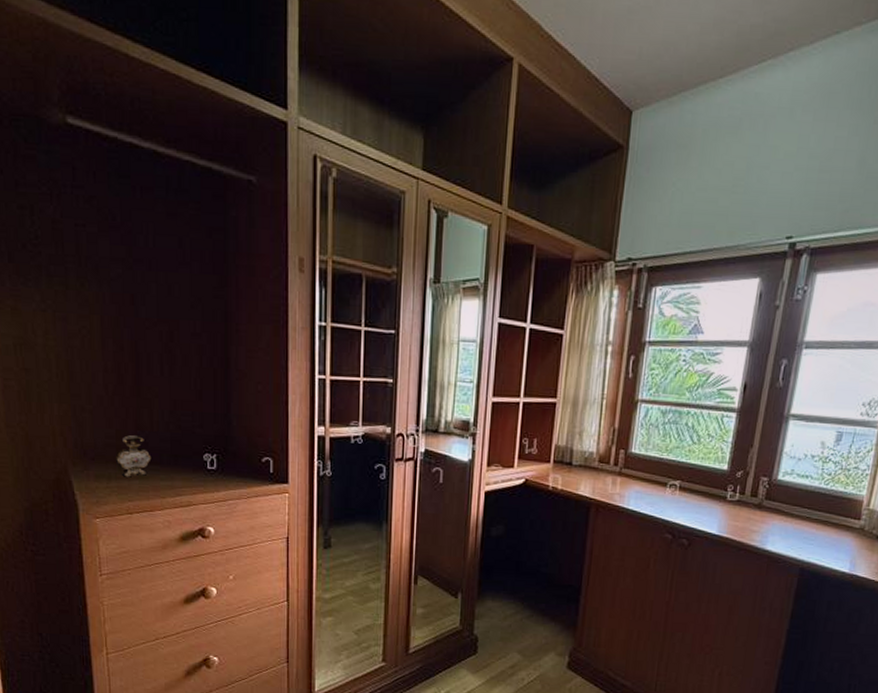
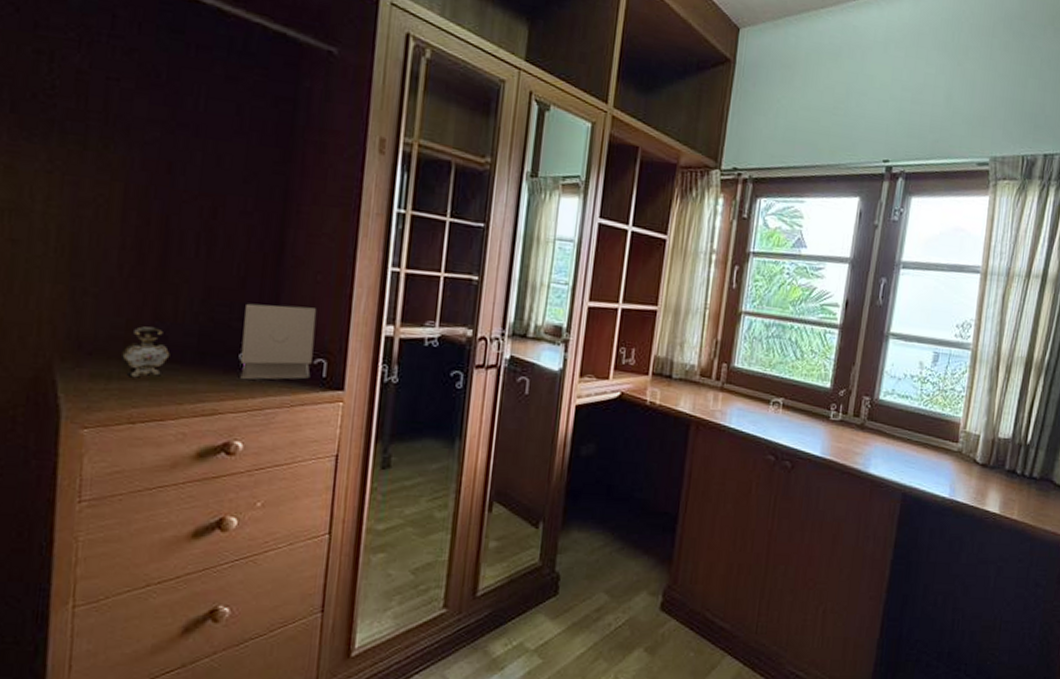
jewelry box: none [204,412,261,477] -> present [240,303,317,380]

